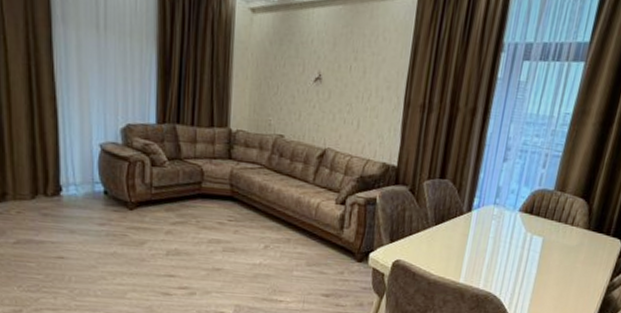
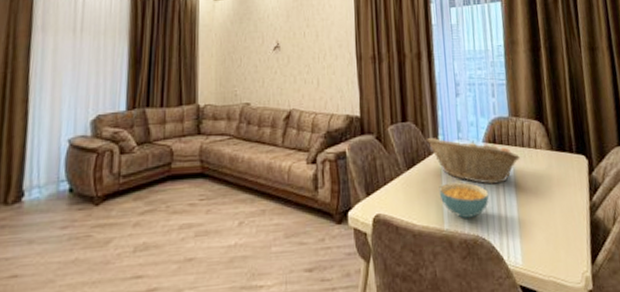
fruit basket: none [460,198,554,252] -> present [426,138,521,184]
cereal bowl: none [461,243,512,278] -> present [439,182,490,219]

